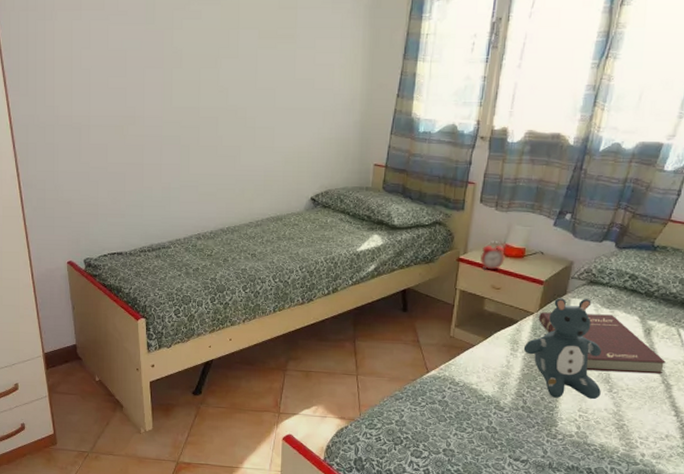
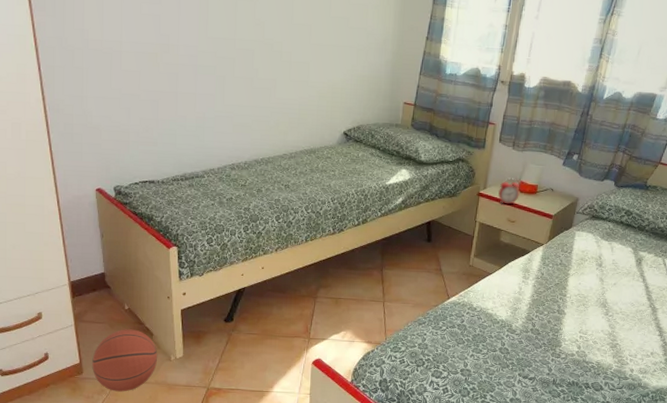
basketball: none [65,400,128,464] -> present [92,329,158,392]
stuffed animal: present [523,298,601,400] -> none [534,231,600,322]
book: present [539,312,666,374] -> none [548,243,653,299]

